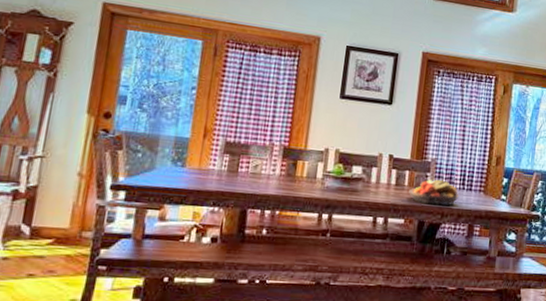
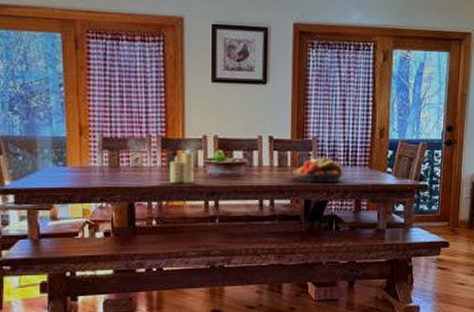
candle: none [286,159,314,195] -> present [170,148,194,183]

